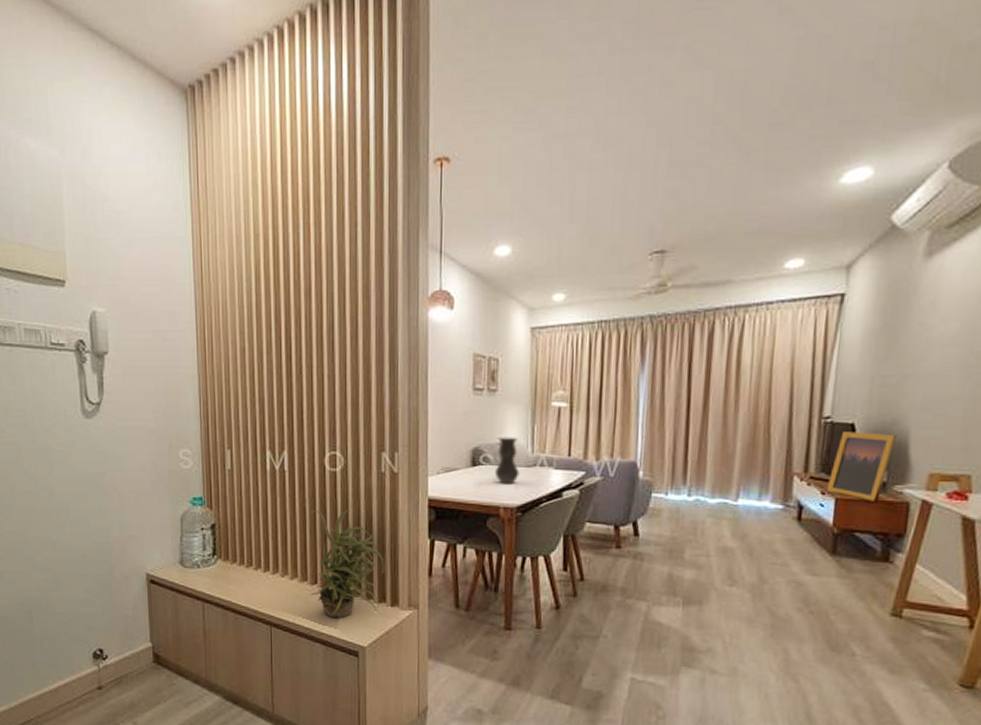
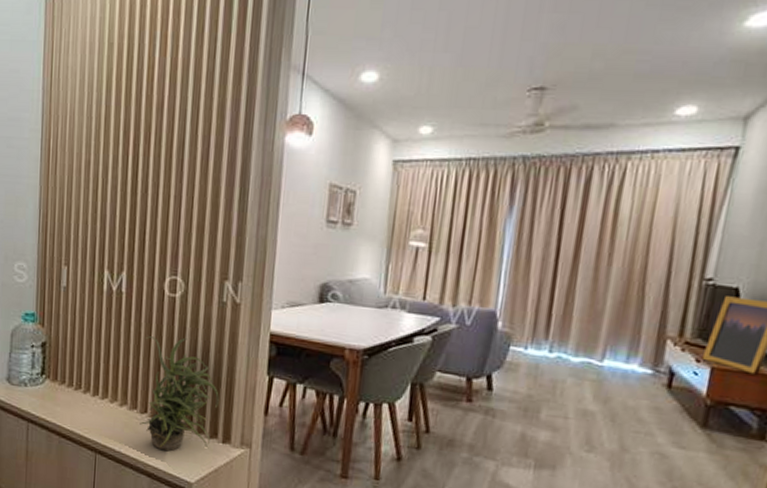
vase: present [494,437,520,485] -> none [342,274,370,325]

